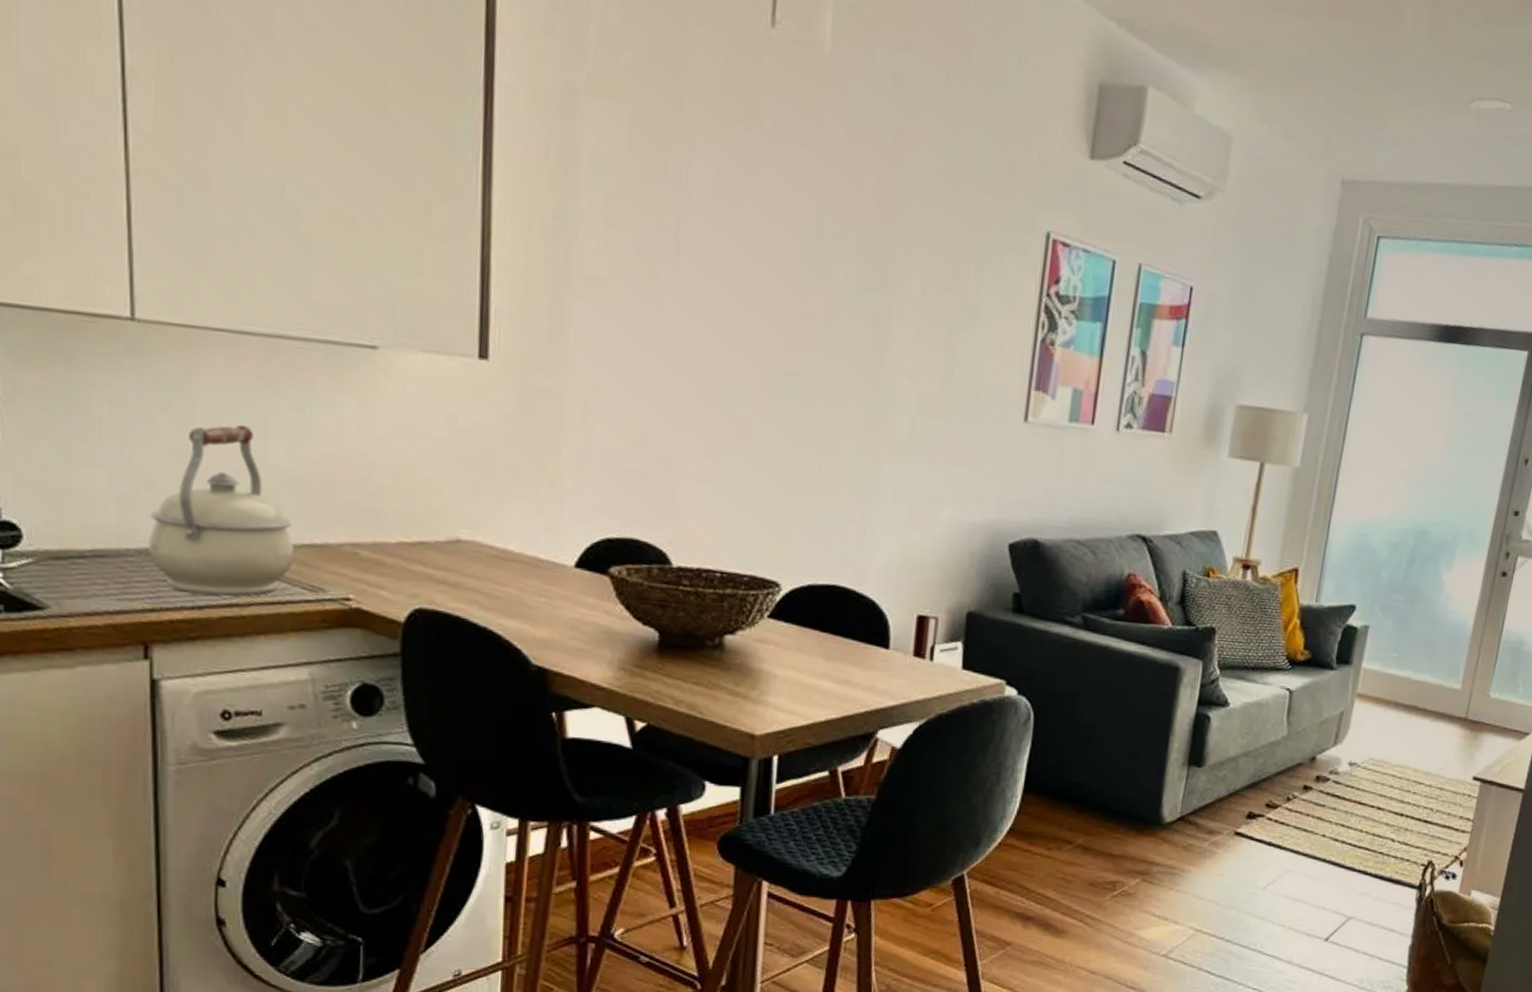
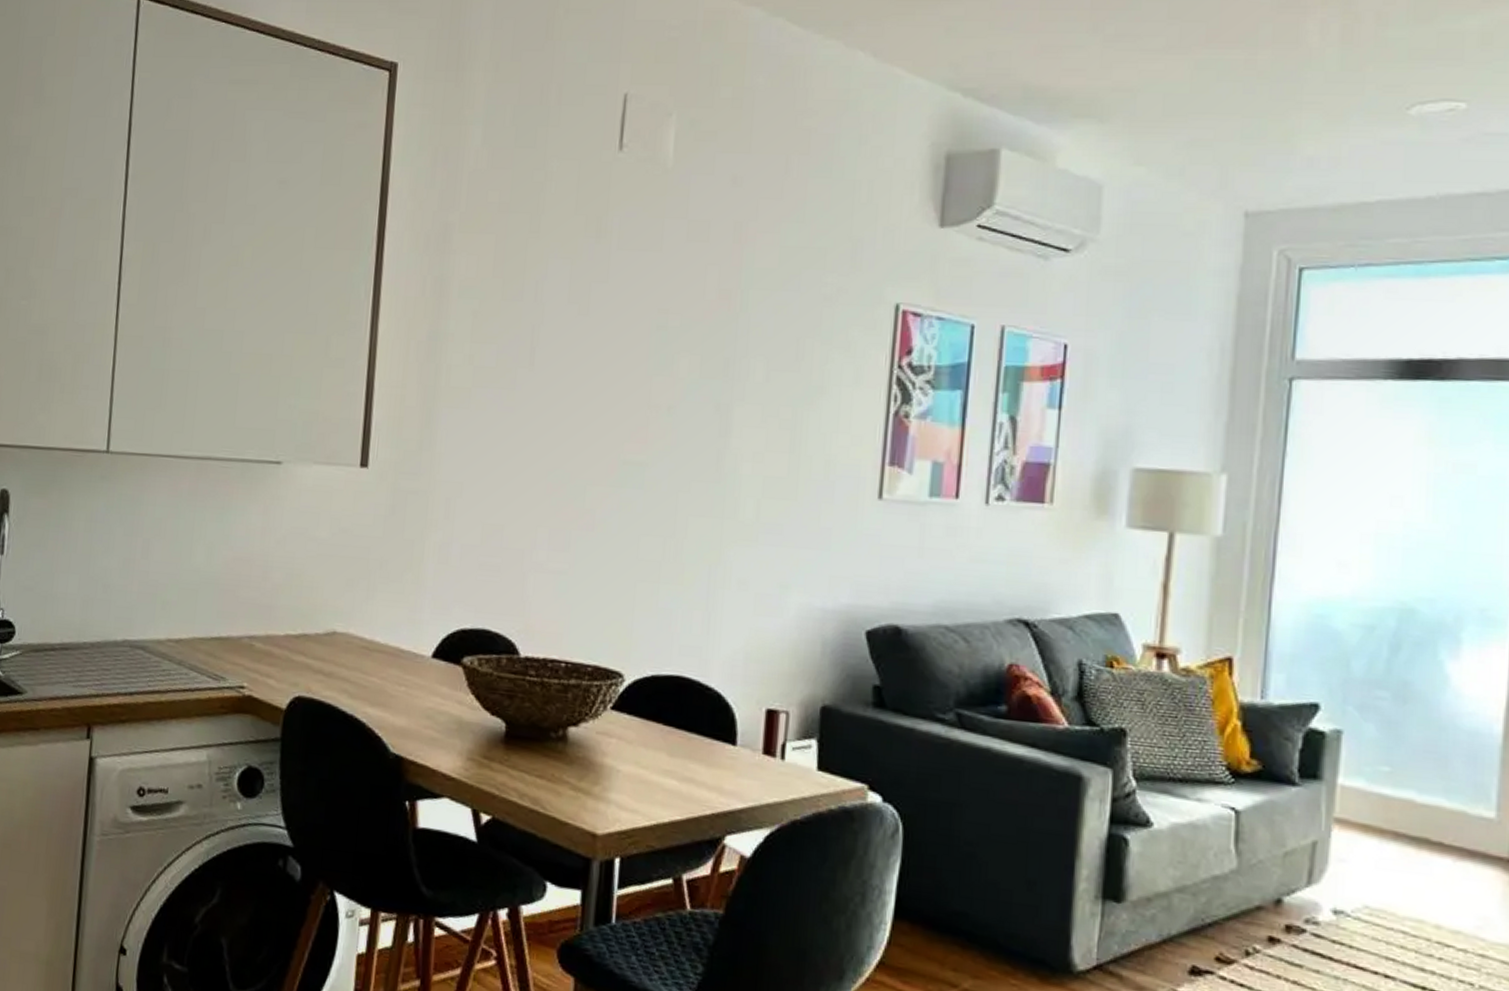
kettle: present [147,424,294,596] -> none [98,534,205,684]

